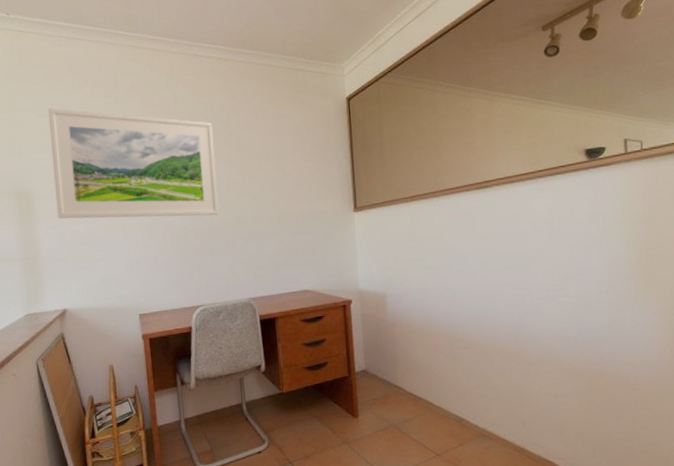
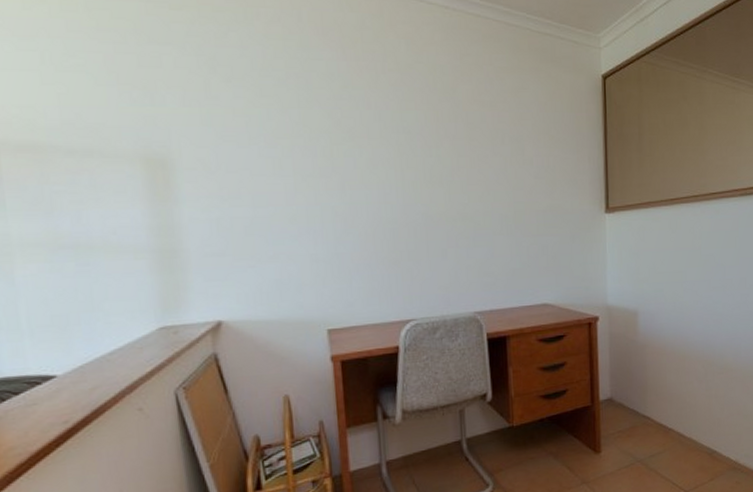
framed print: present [48,107,220,219] -> none [198,44,440,208]

